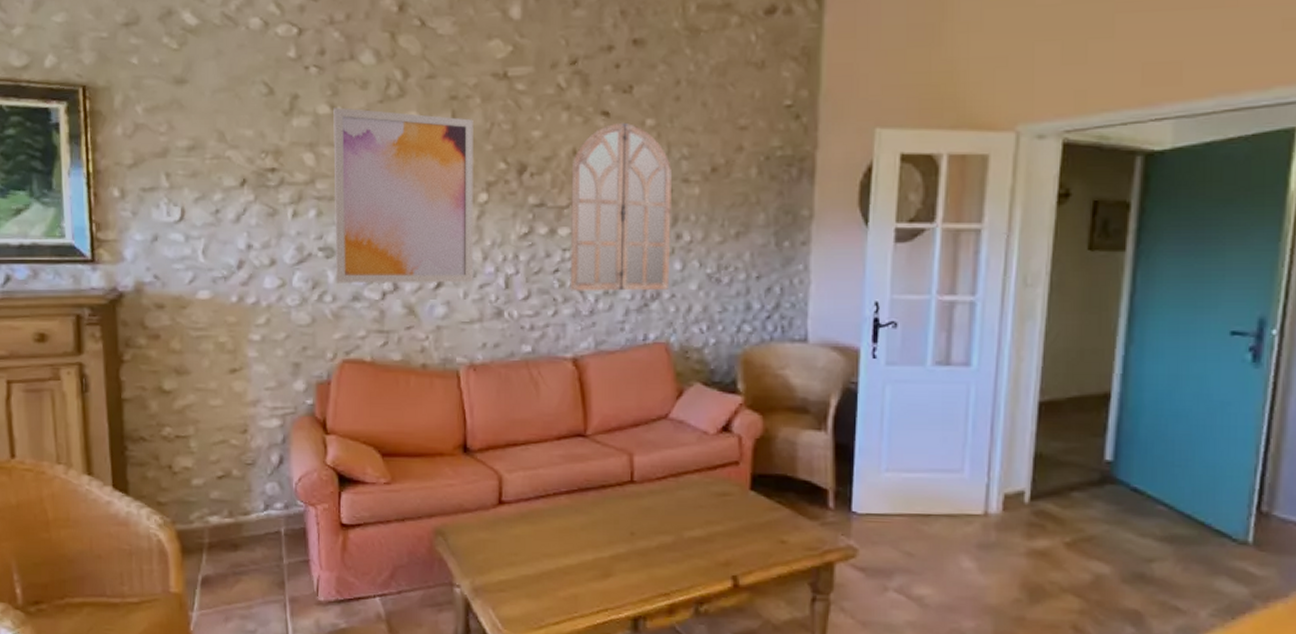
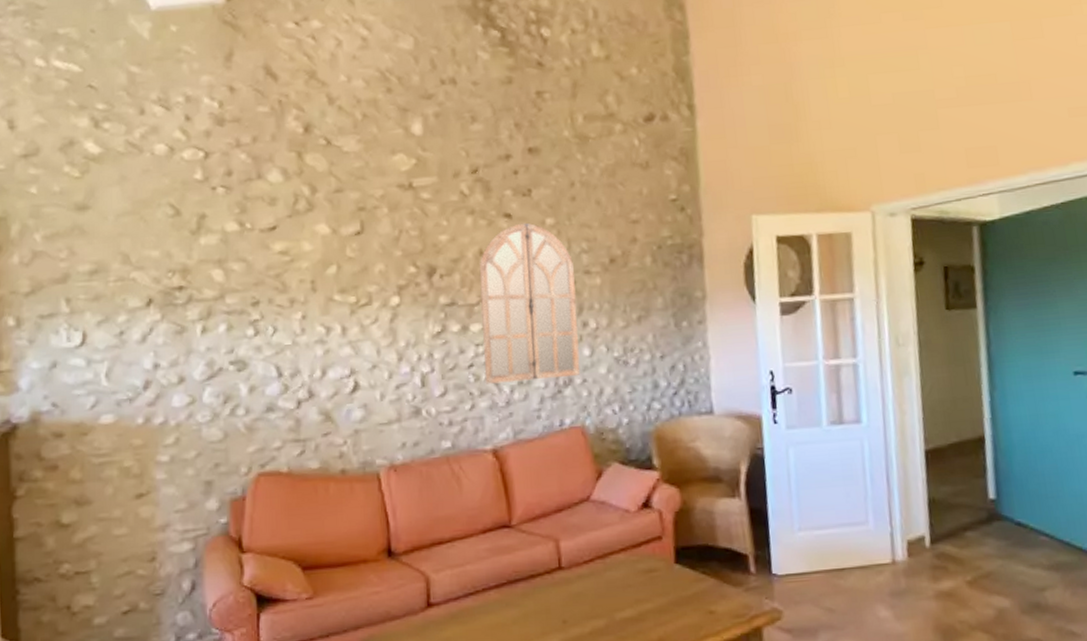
wall art: present [333,107,473,284] -> none [242,224,390,396]

